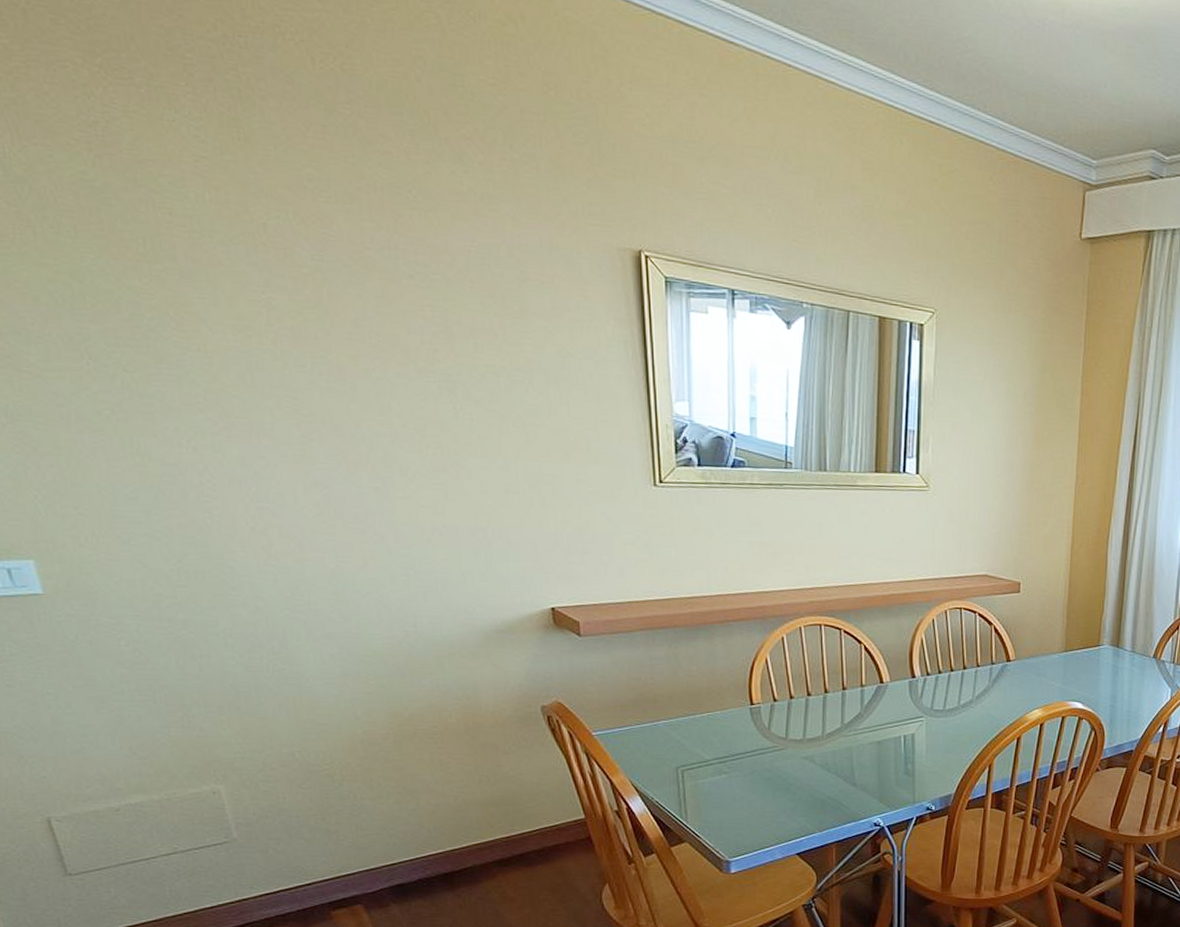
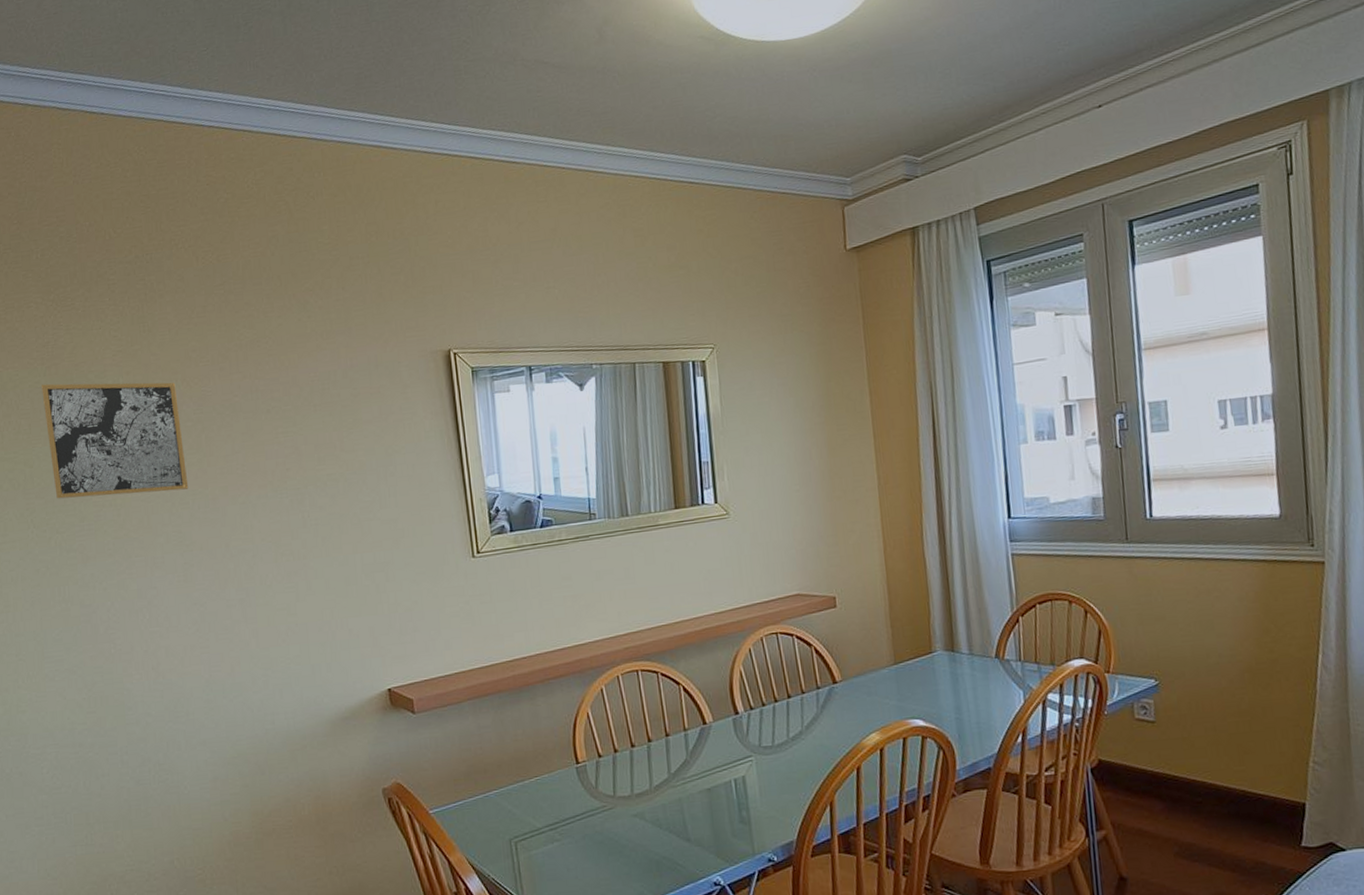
wall art: none [89,177,306,349] -> present [41,382,189,499]

